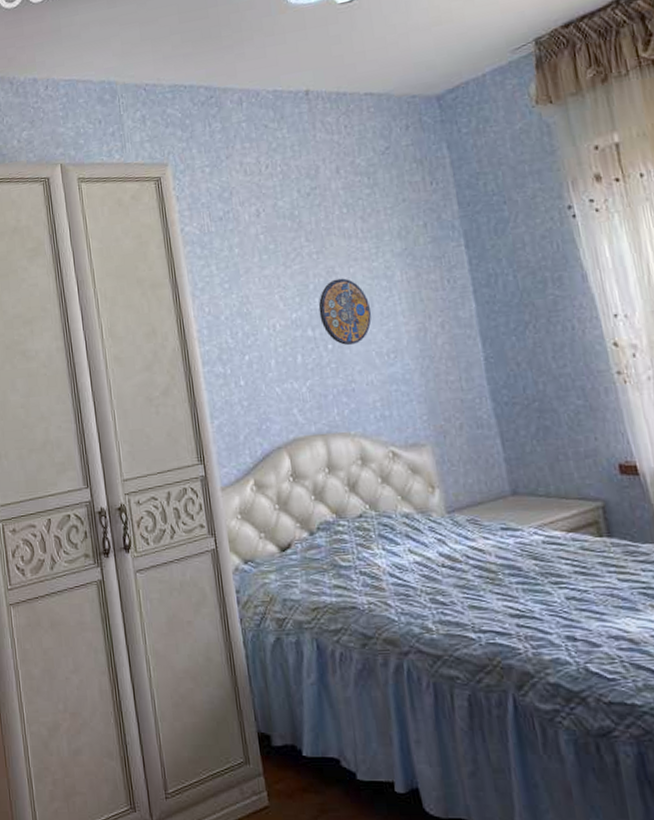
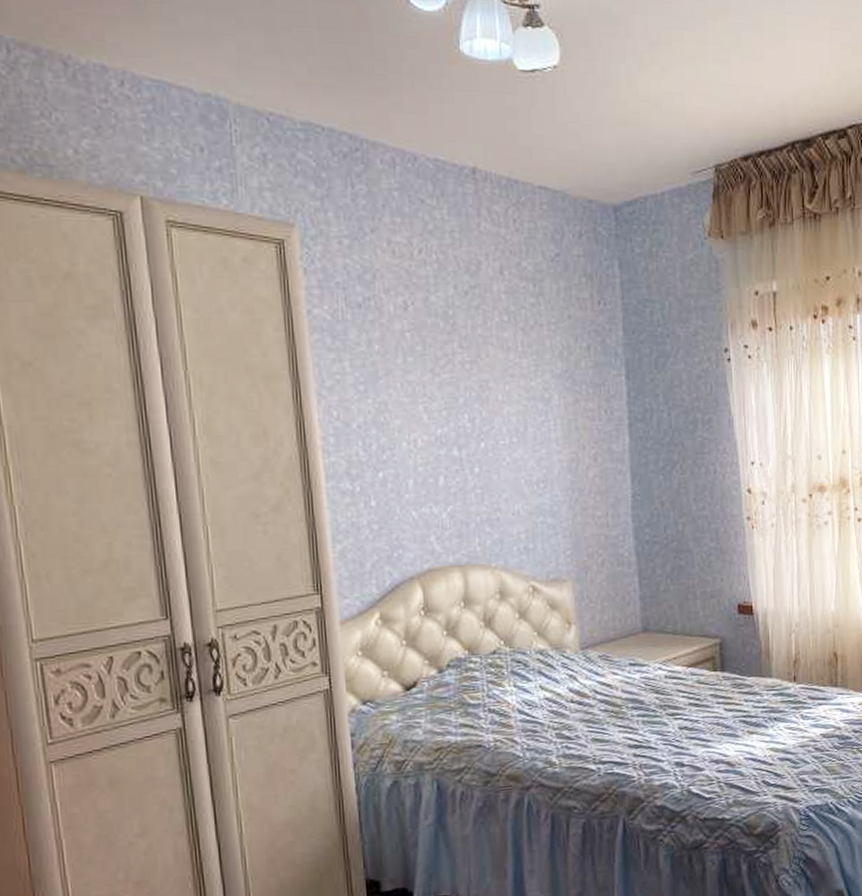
manhole cover: present [318,278,371,346] -> none [467,395,524,471]

